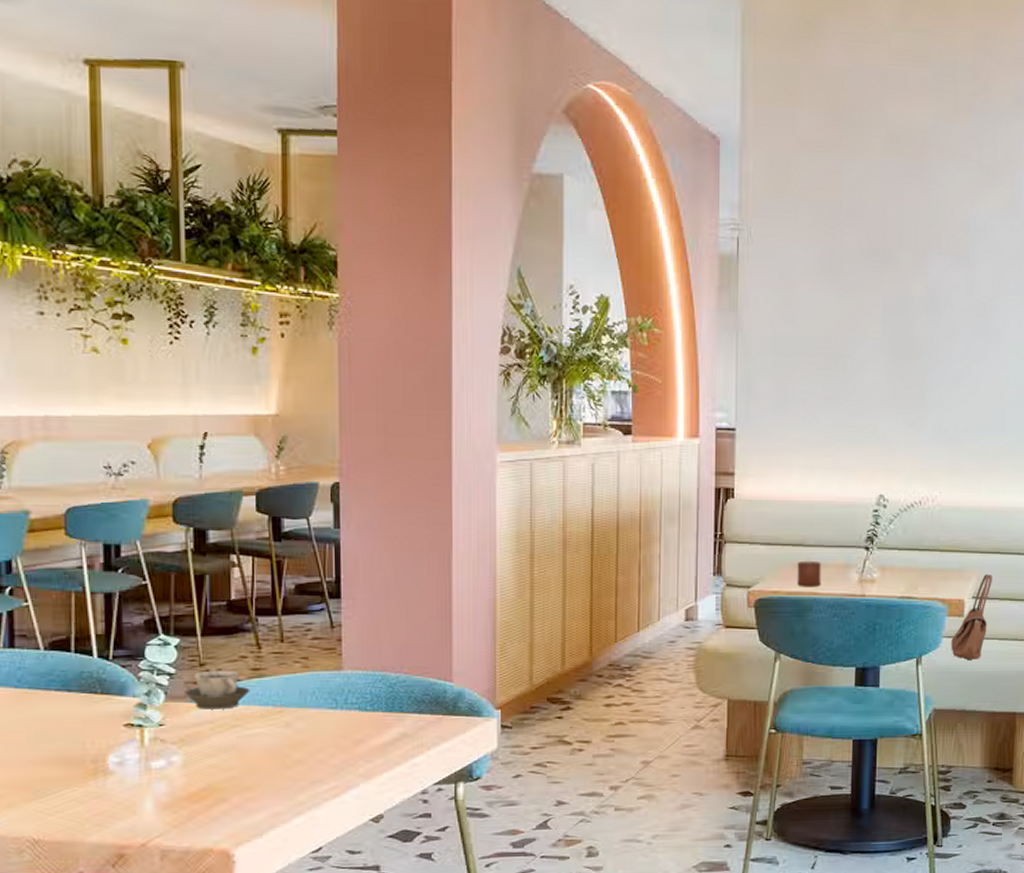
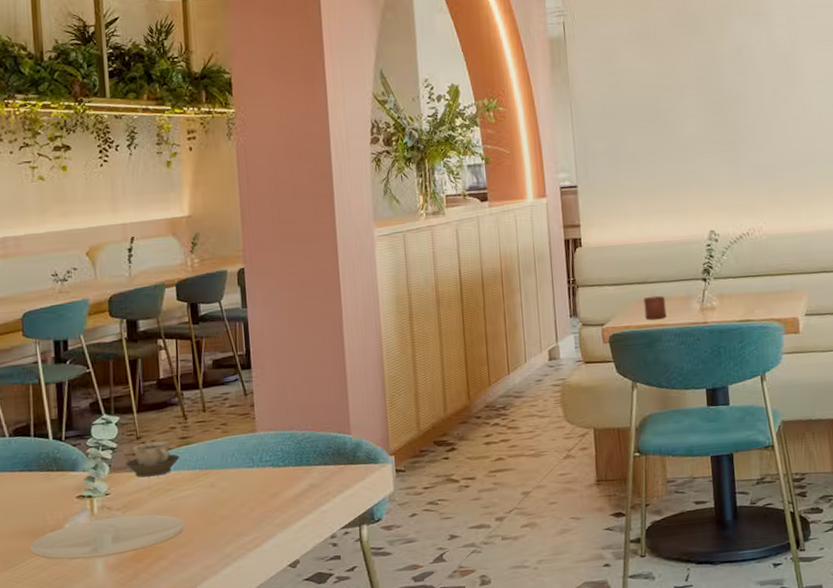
plate: none [66,750,254,795] -> present [30,514,186,560]
handbag: present [951,573,992,660] -> none [790,291,823,373]

